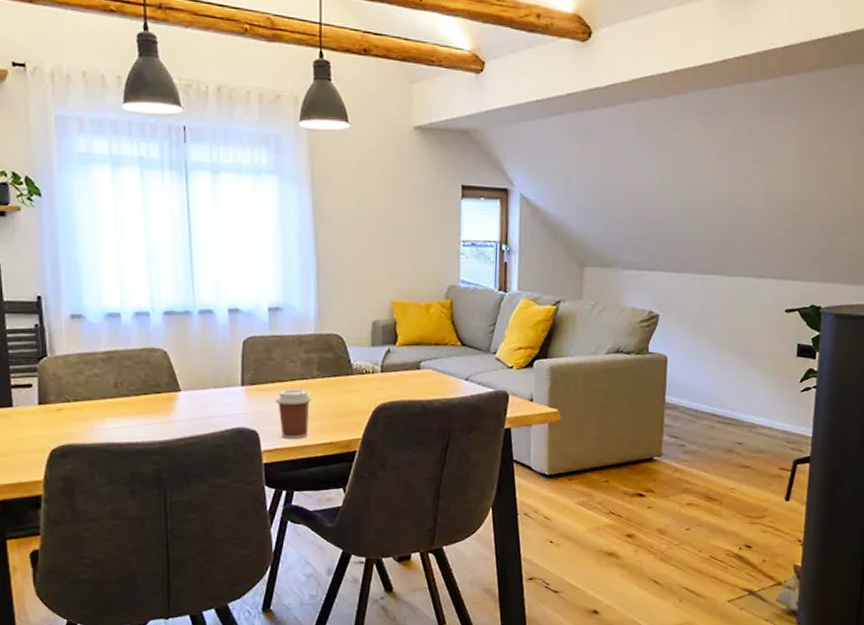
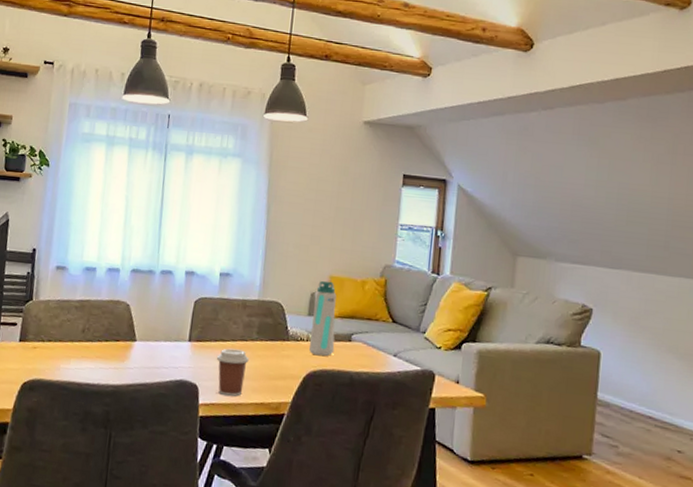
water bottle: none [375,307,403,388] -> present [308,280,337,356]

